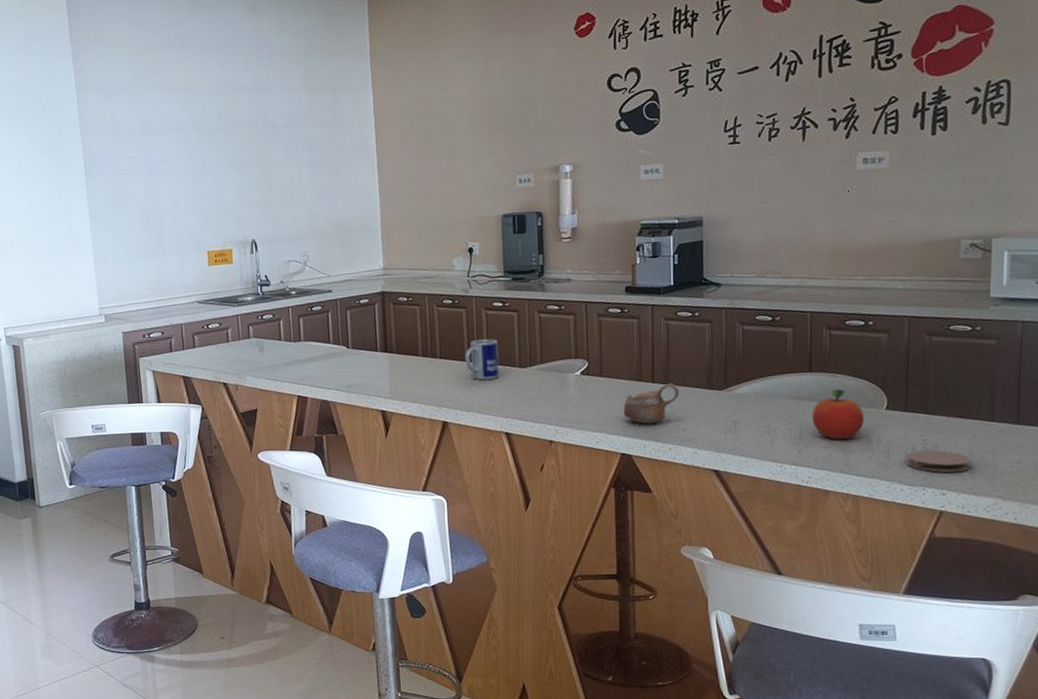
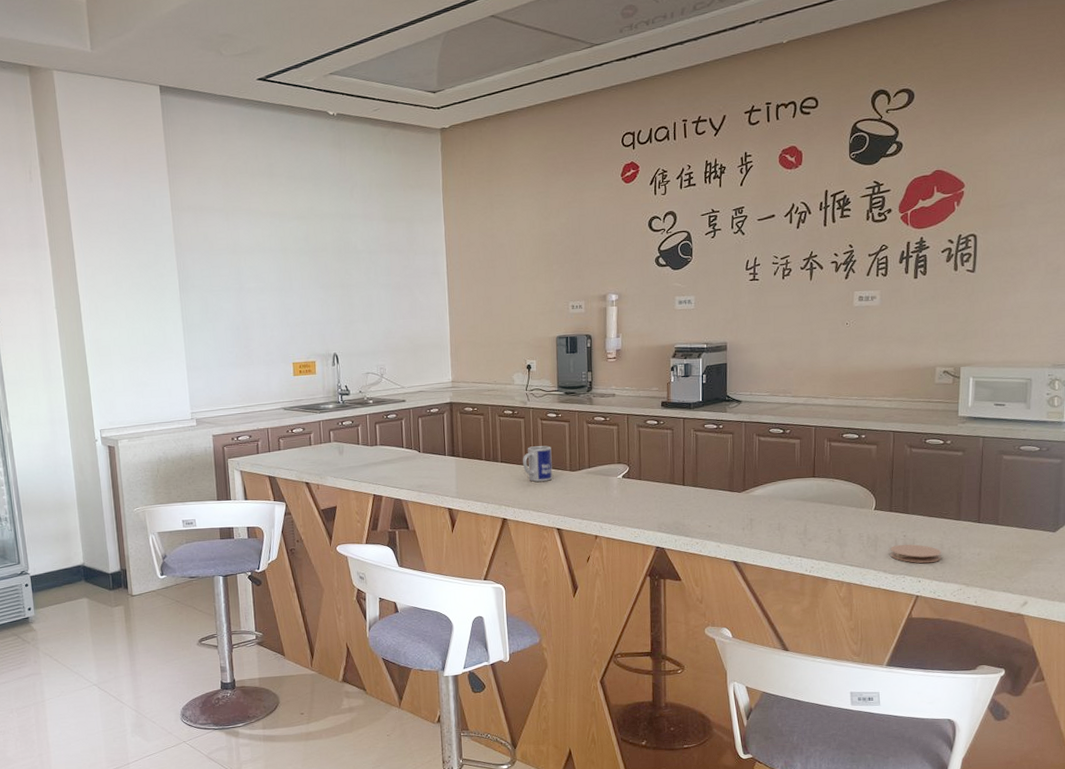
cup: present [623,383,679,424] -> none [658,485,705,521]
fruit: present [811,388,864,439] -> none [814,492,857,535]

